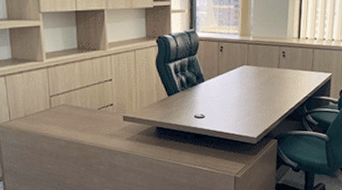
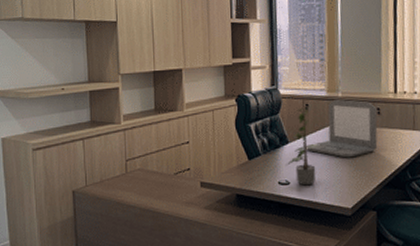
potted plant: none [201,48,232,119] -> present [286,106,320,186]
laptop: none [220,43,282,95] -> present [306,100,378,158]

